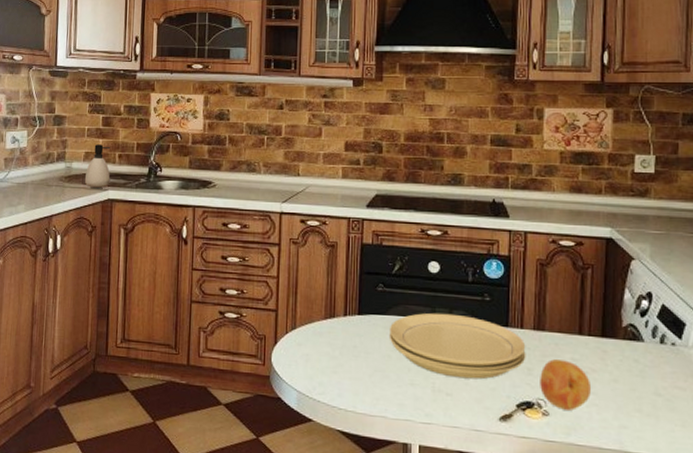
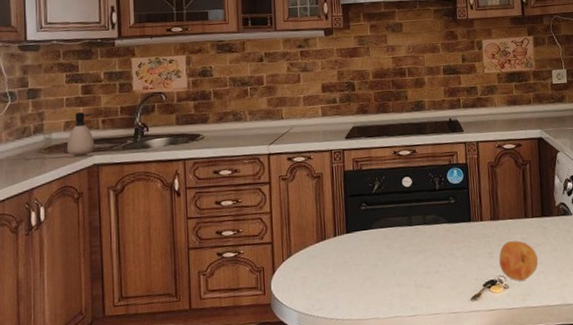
plate: present [389,312,526,380] -> none [374,218,487,273]

